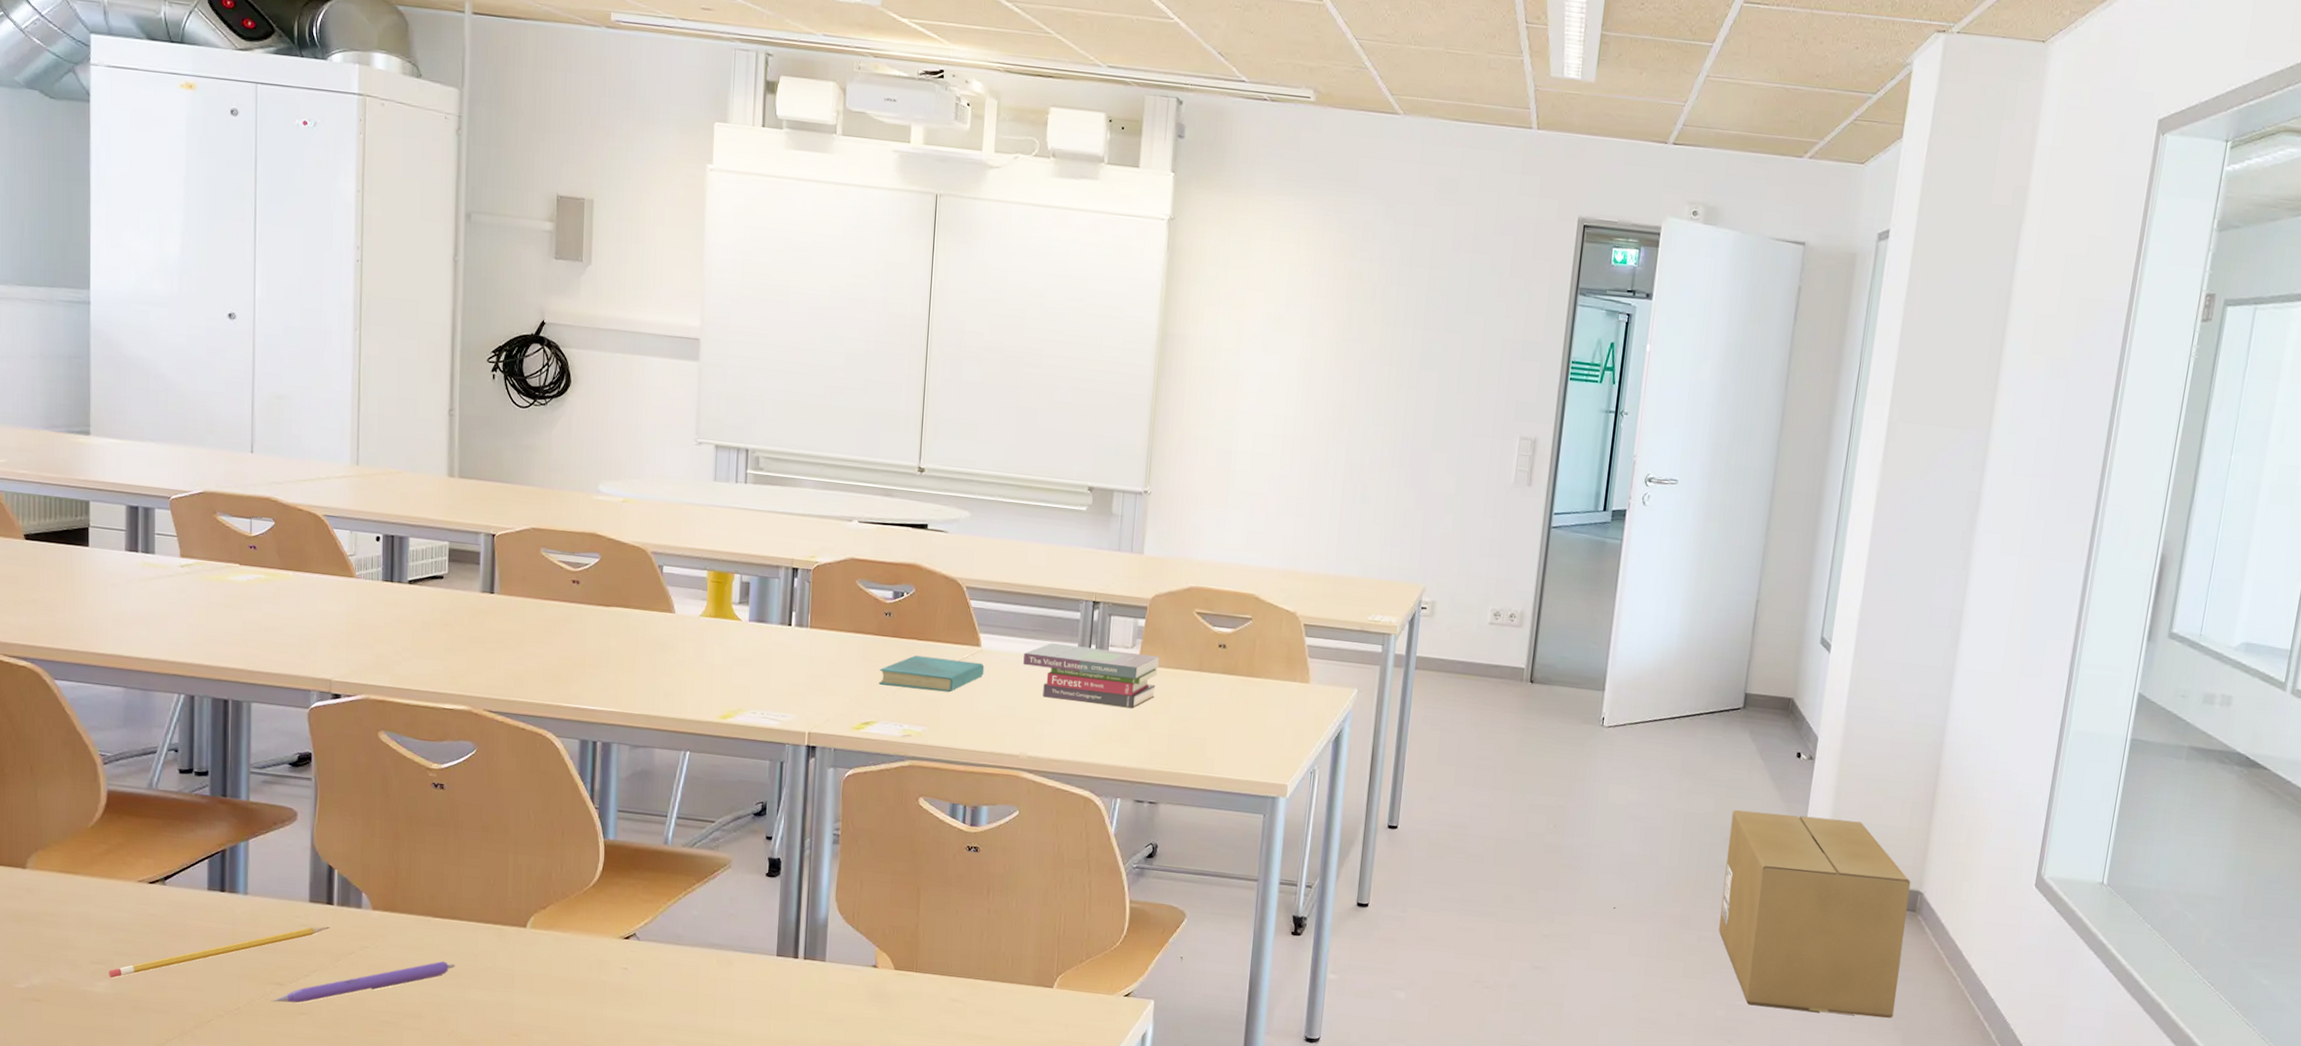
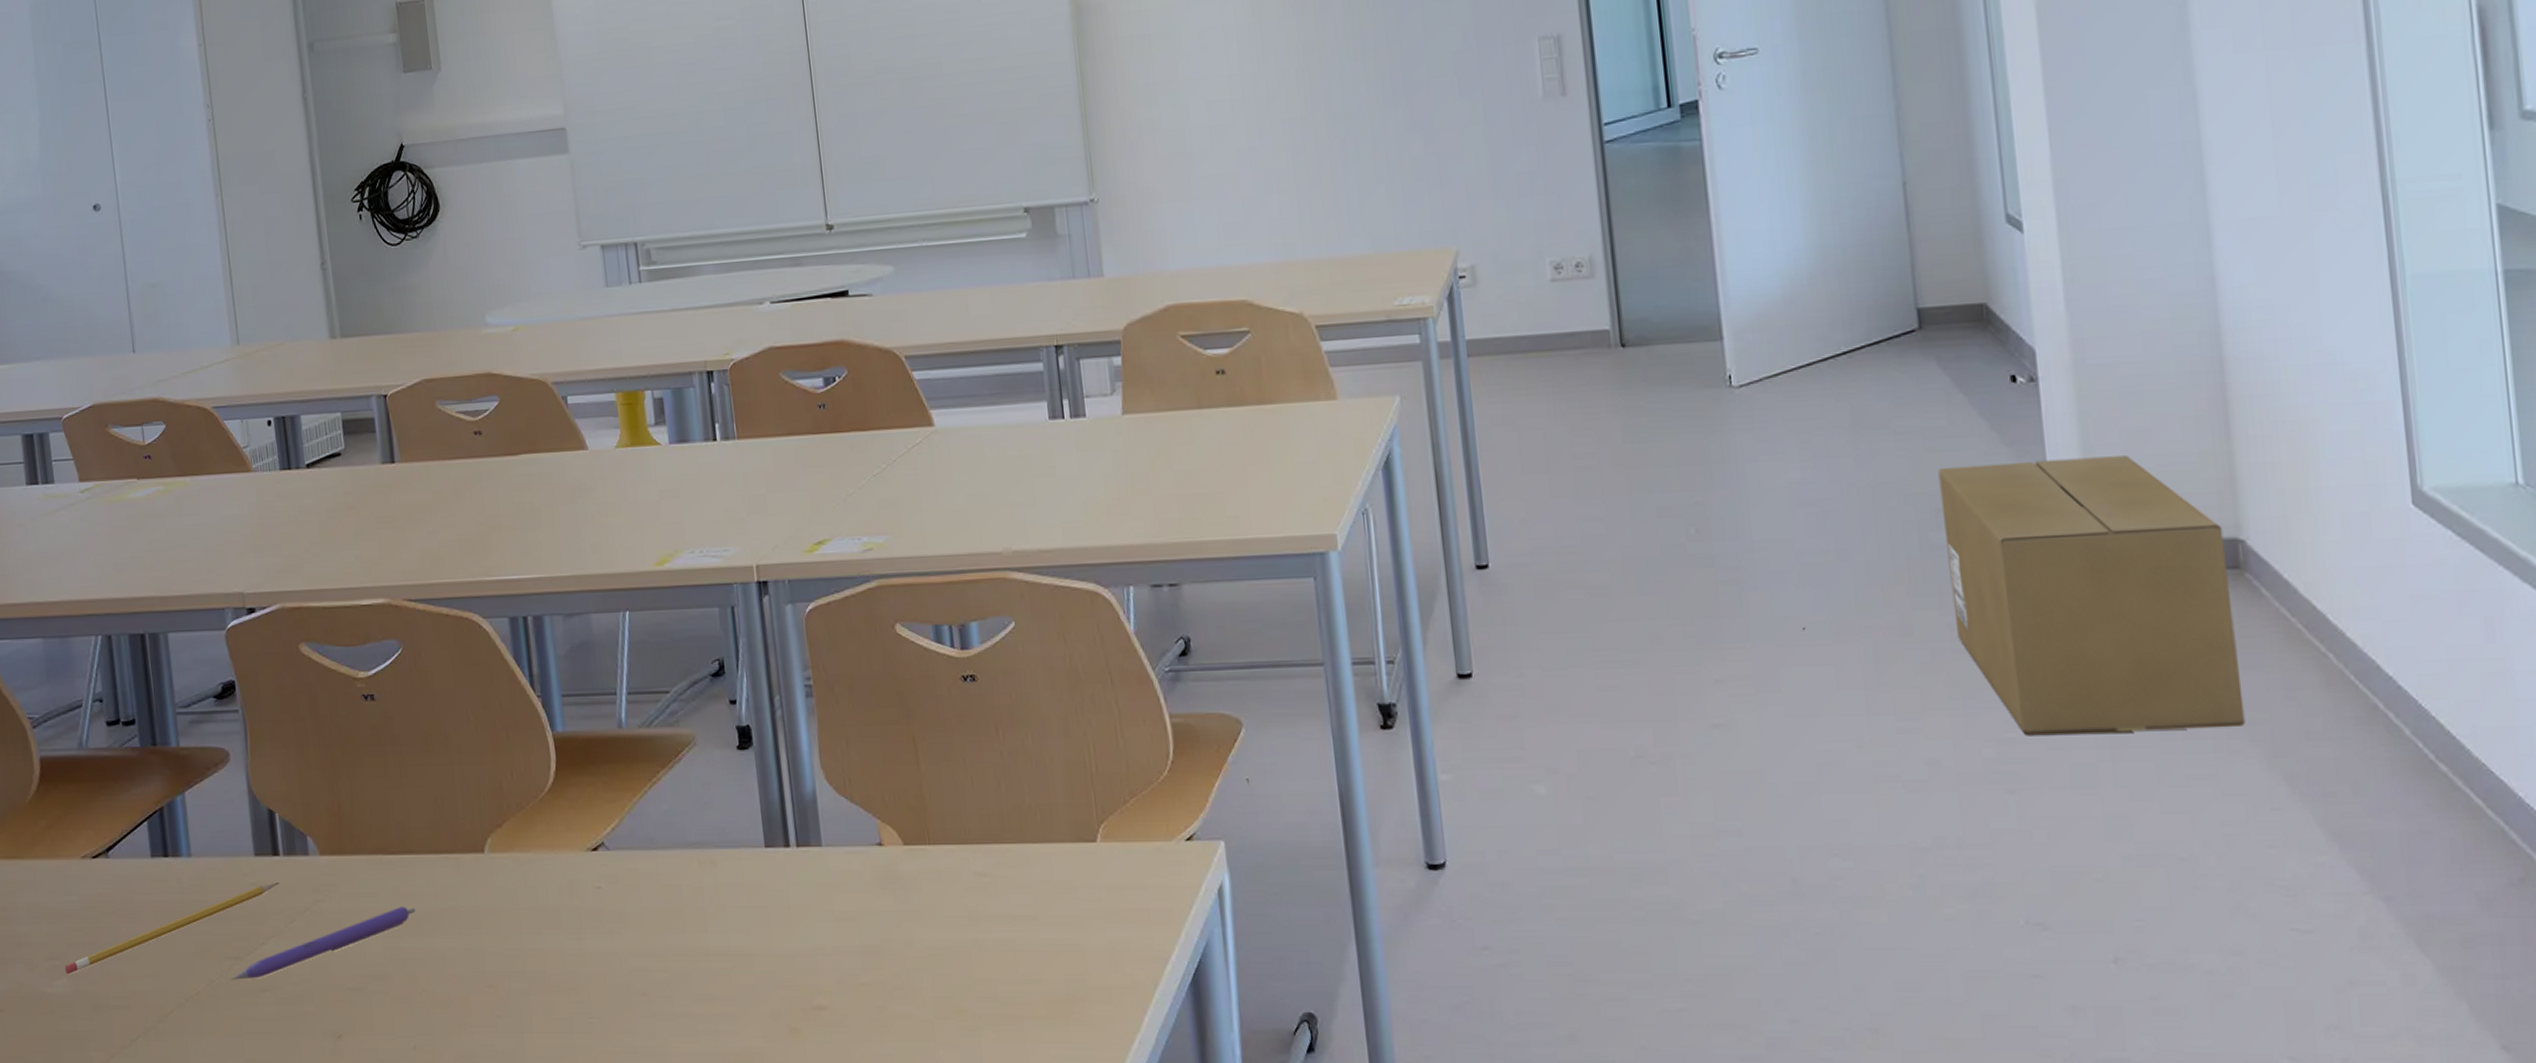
book: present [878,655,985,692] -> none [823,445,944,493]
books: present [1023,643,1159,709] -> none [986,399,1151,475]

